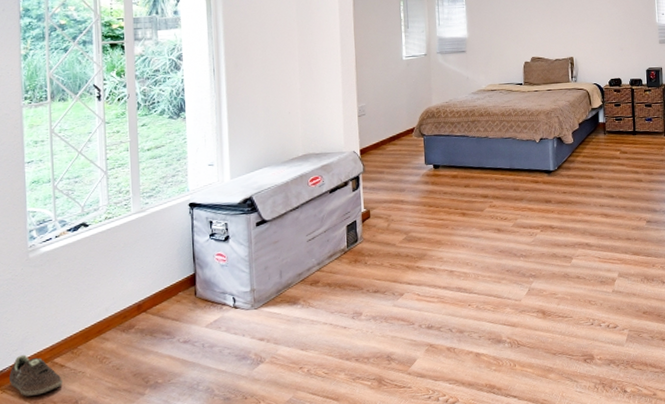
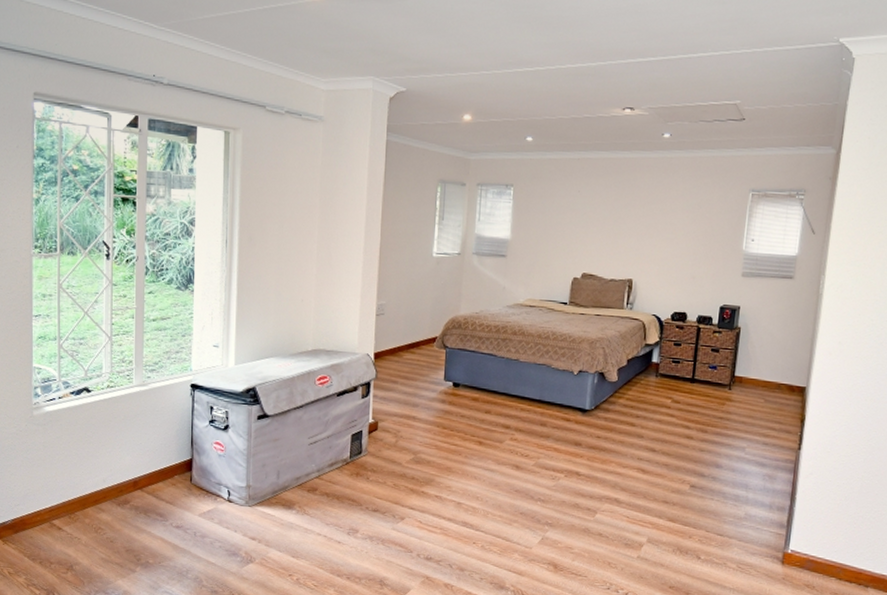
sneaker: present [8,354,62,396] -> none [10,510,59,553]

